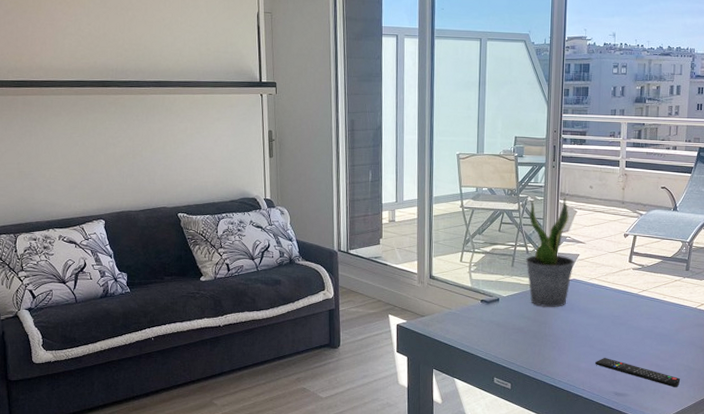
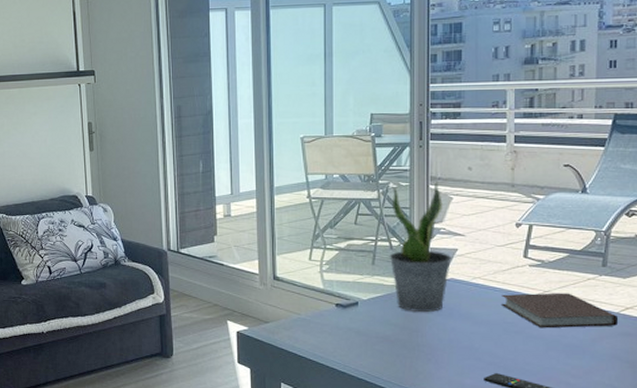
notebook: none [611,291,696,321] -> present [502,292,619,329]

